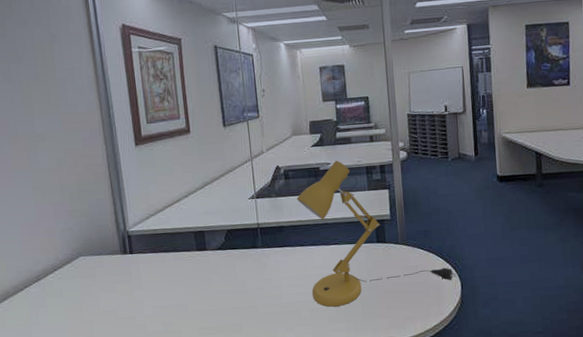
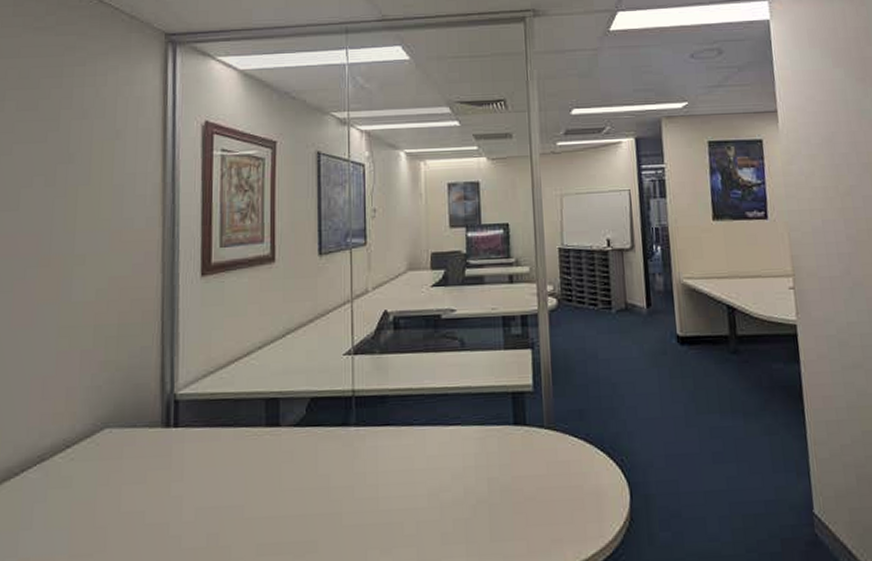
desk lamp: present [296,160,459,307] -> none [407,306,626,519]

